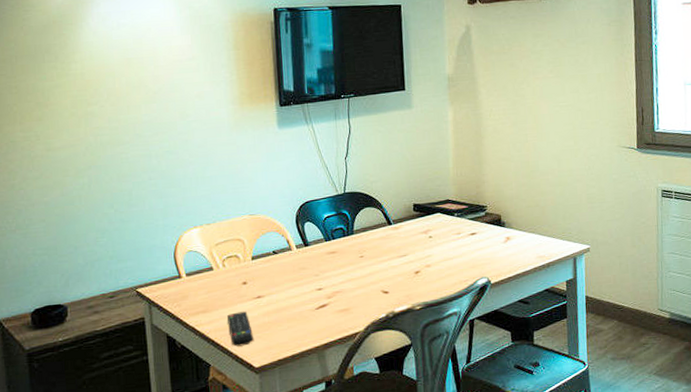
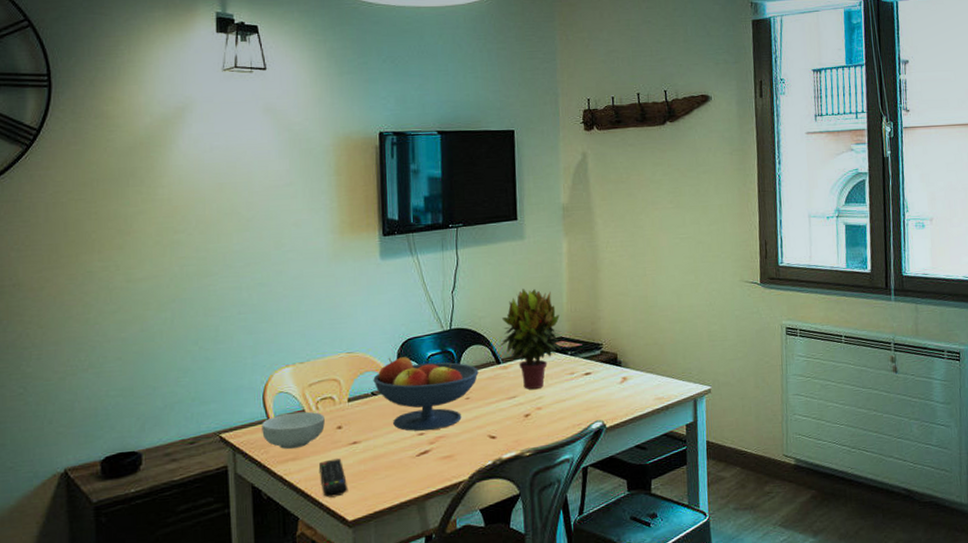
cereal bowl: none [174,268,231,303] -> present [262,411,325,449]
fruit bowl: none [274,218,372,287] -> present [373,357,479,431]
potted plant: none [390,155,449,248] -> present [499,289,562,389]

